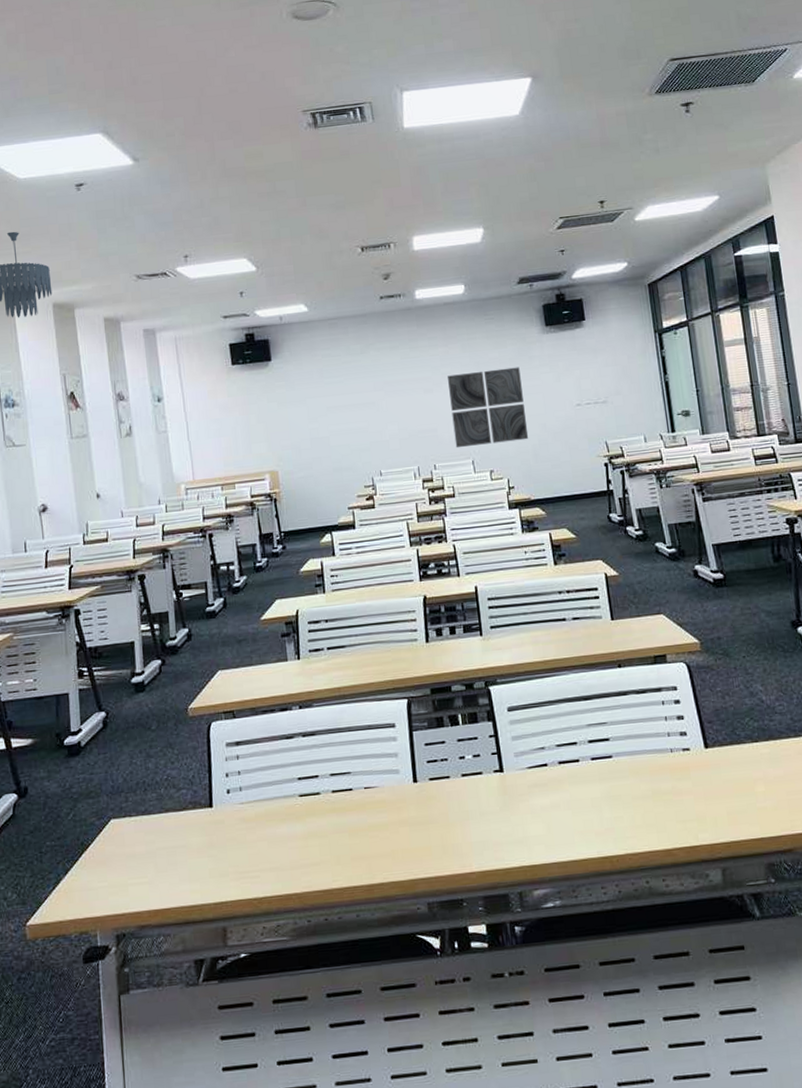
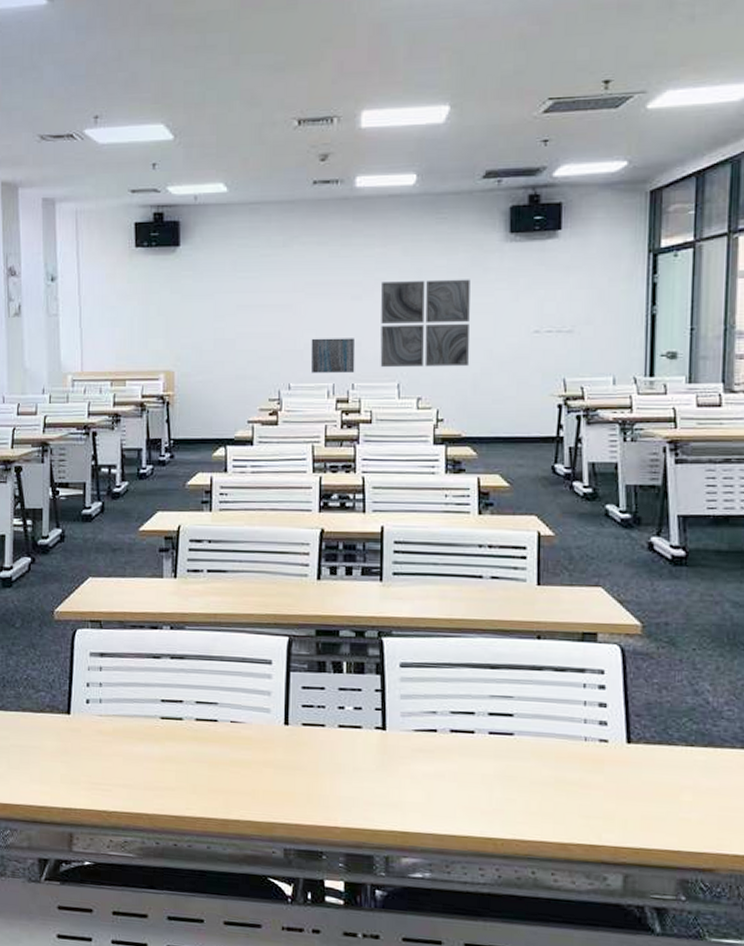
wall art: none [394,425,435,460] -> present [310,338,356,374]

